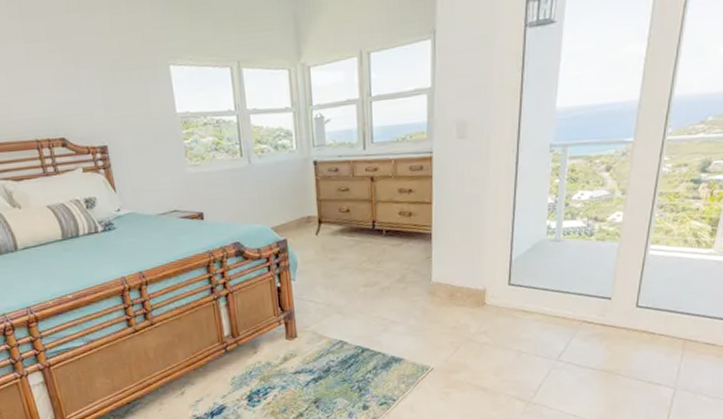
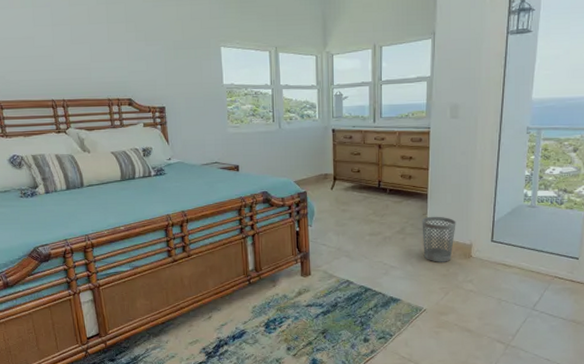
wastebasket: none [425,258,467,314] -> present [422,216,456,262]

